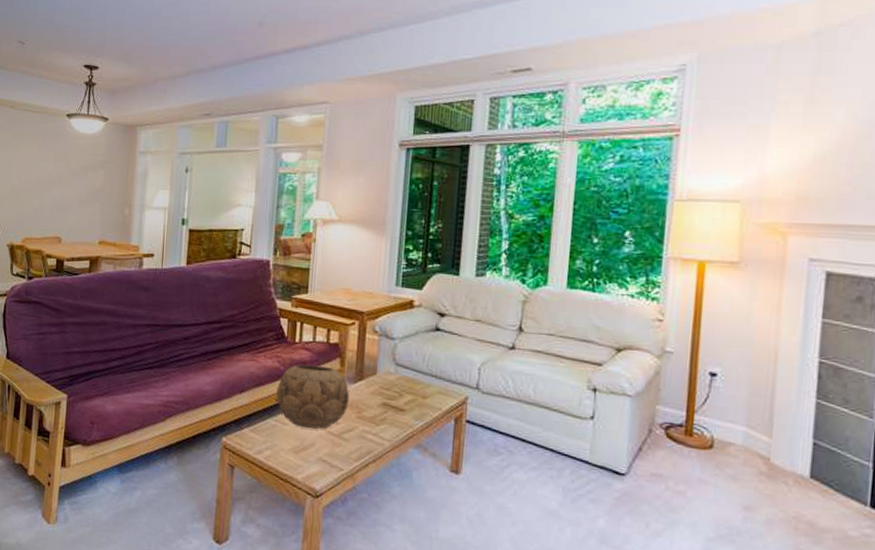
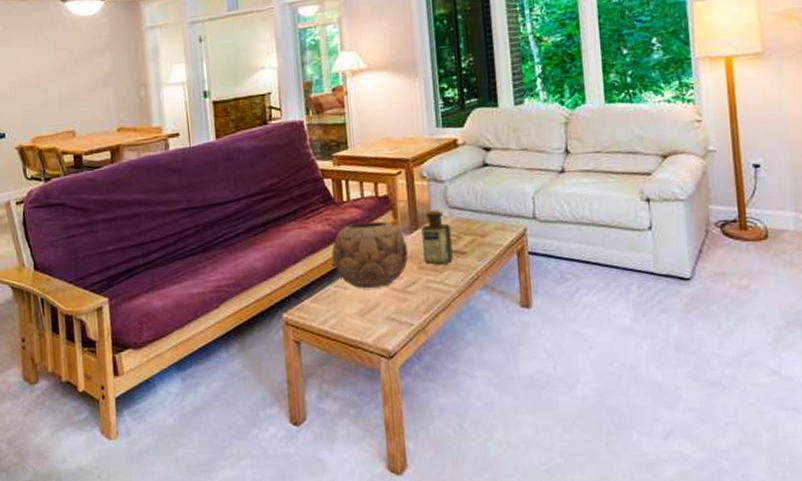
bottle: none [363,364,394,418] -> present [421,210,453,265]

